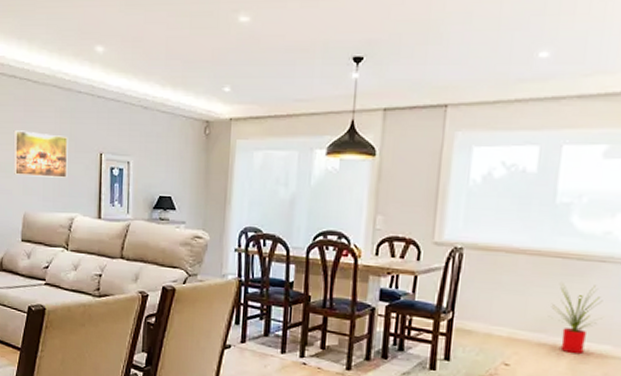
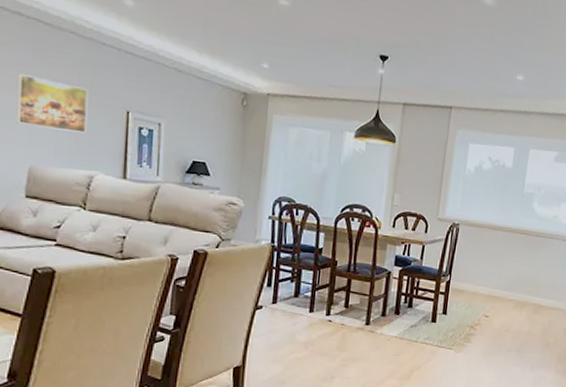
house plant: present [551,284,603,355] -> none [517,254,551,307]

